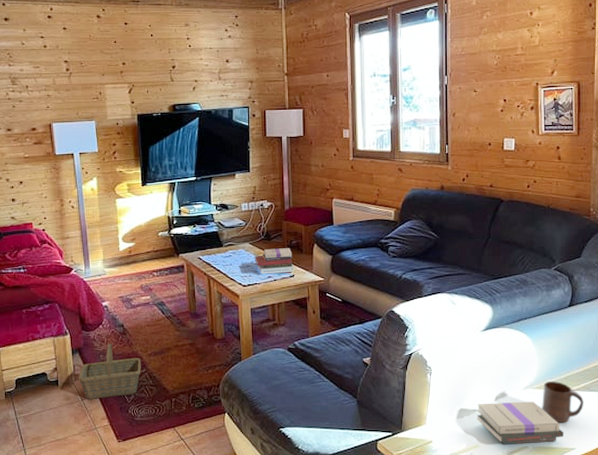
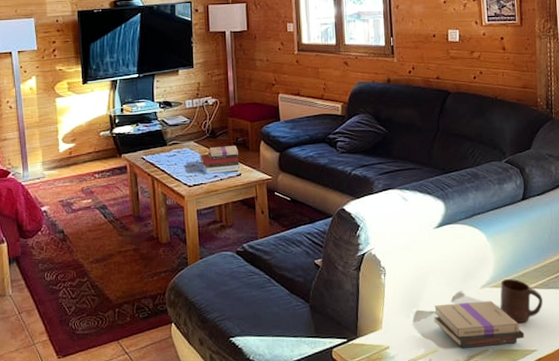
basket: present [78,343,141,400] -> none [15,251,82,313]

